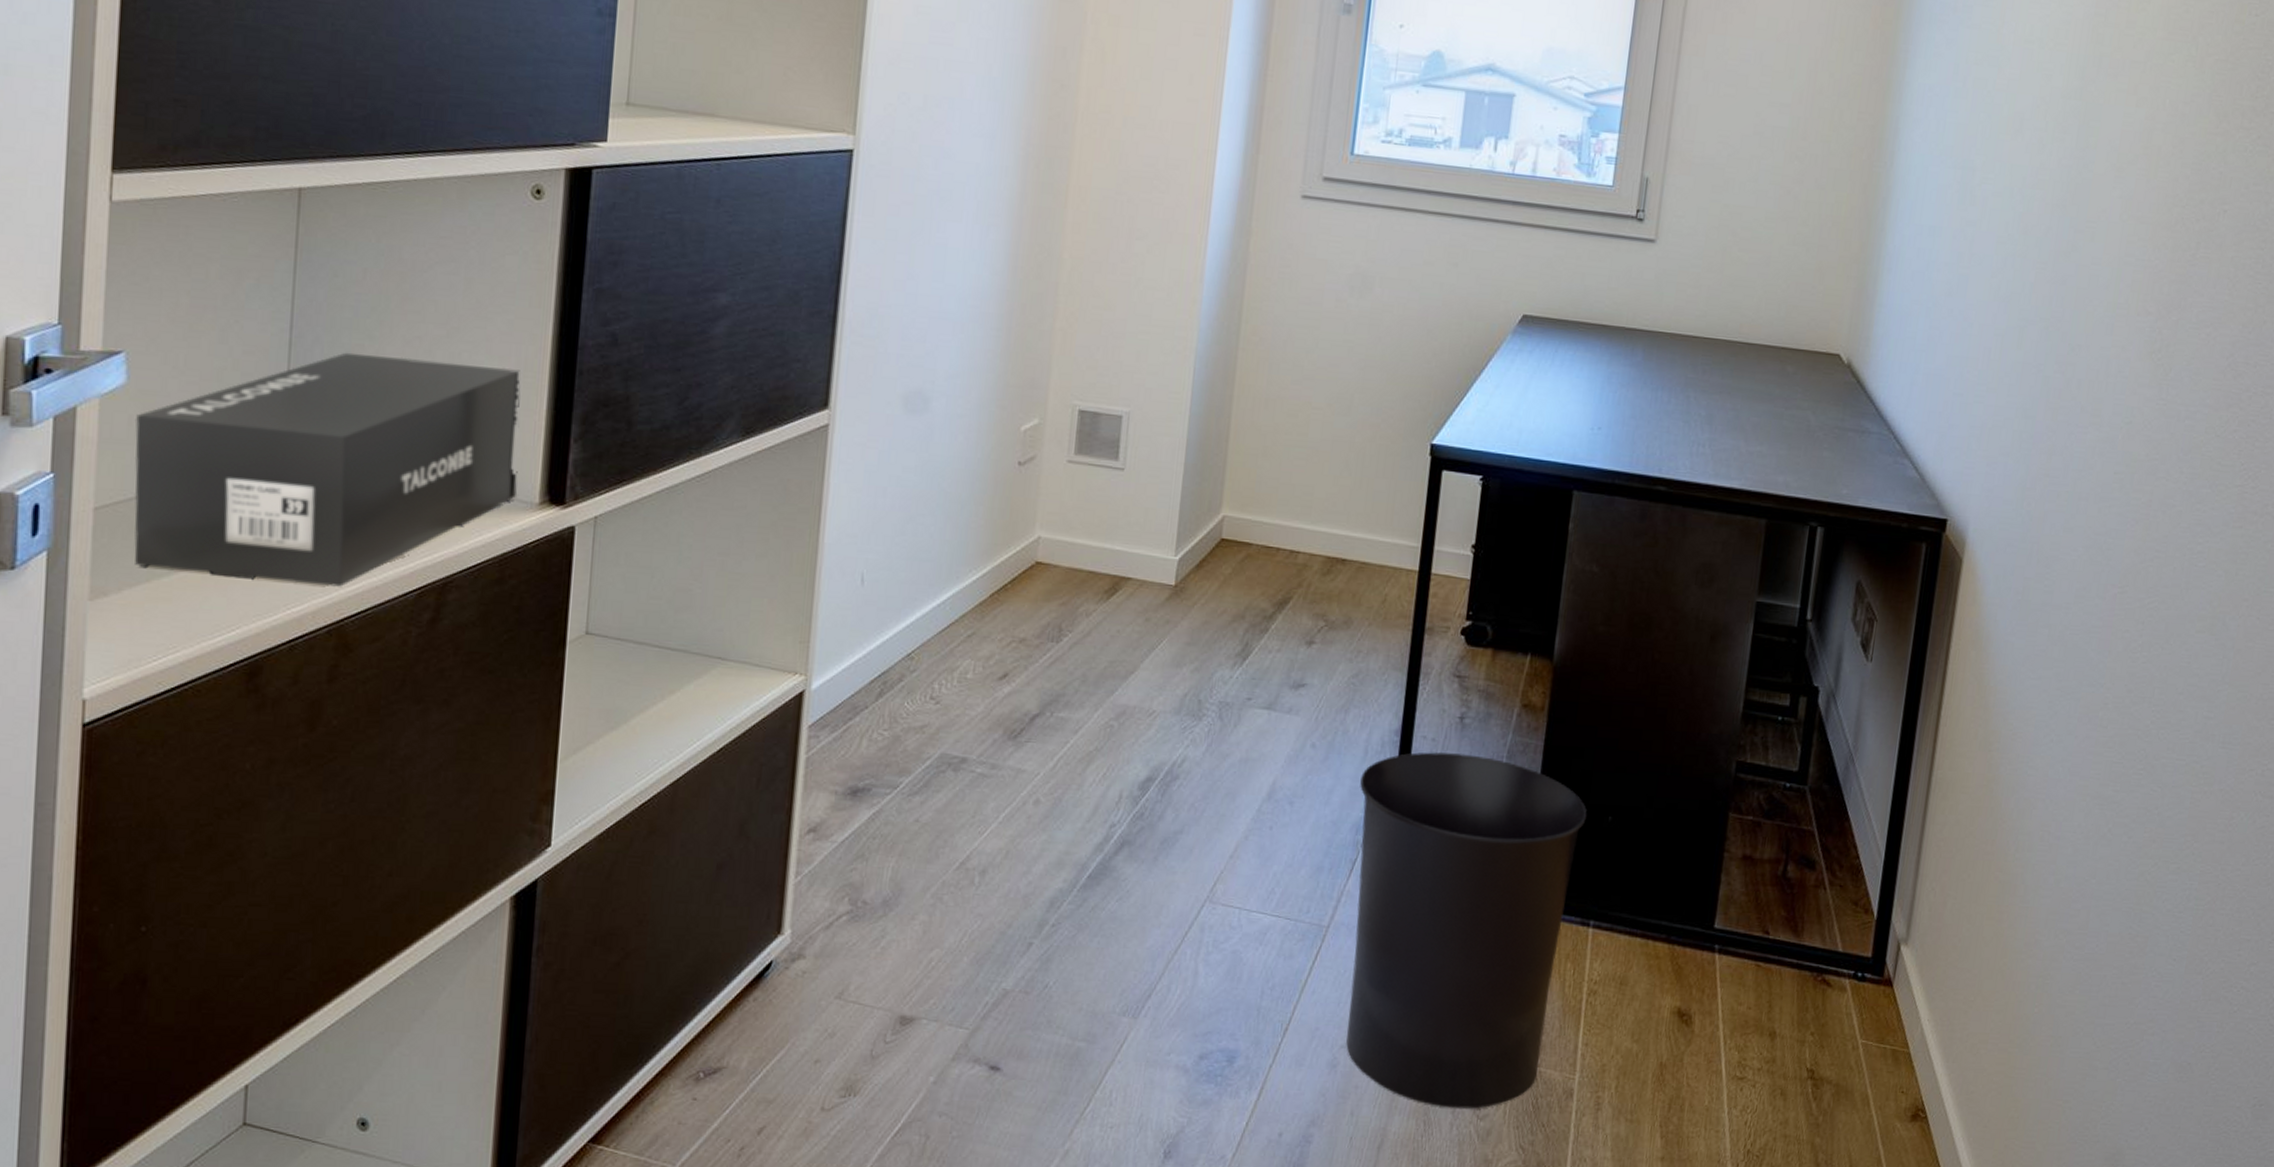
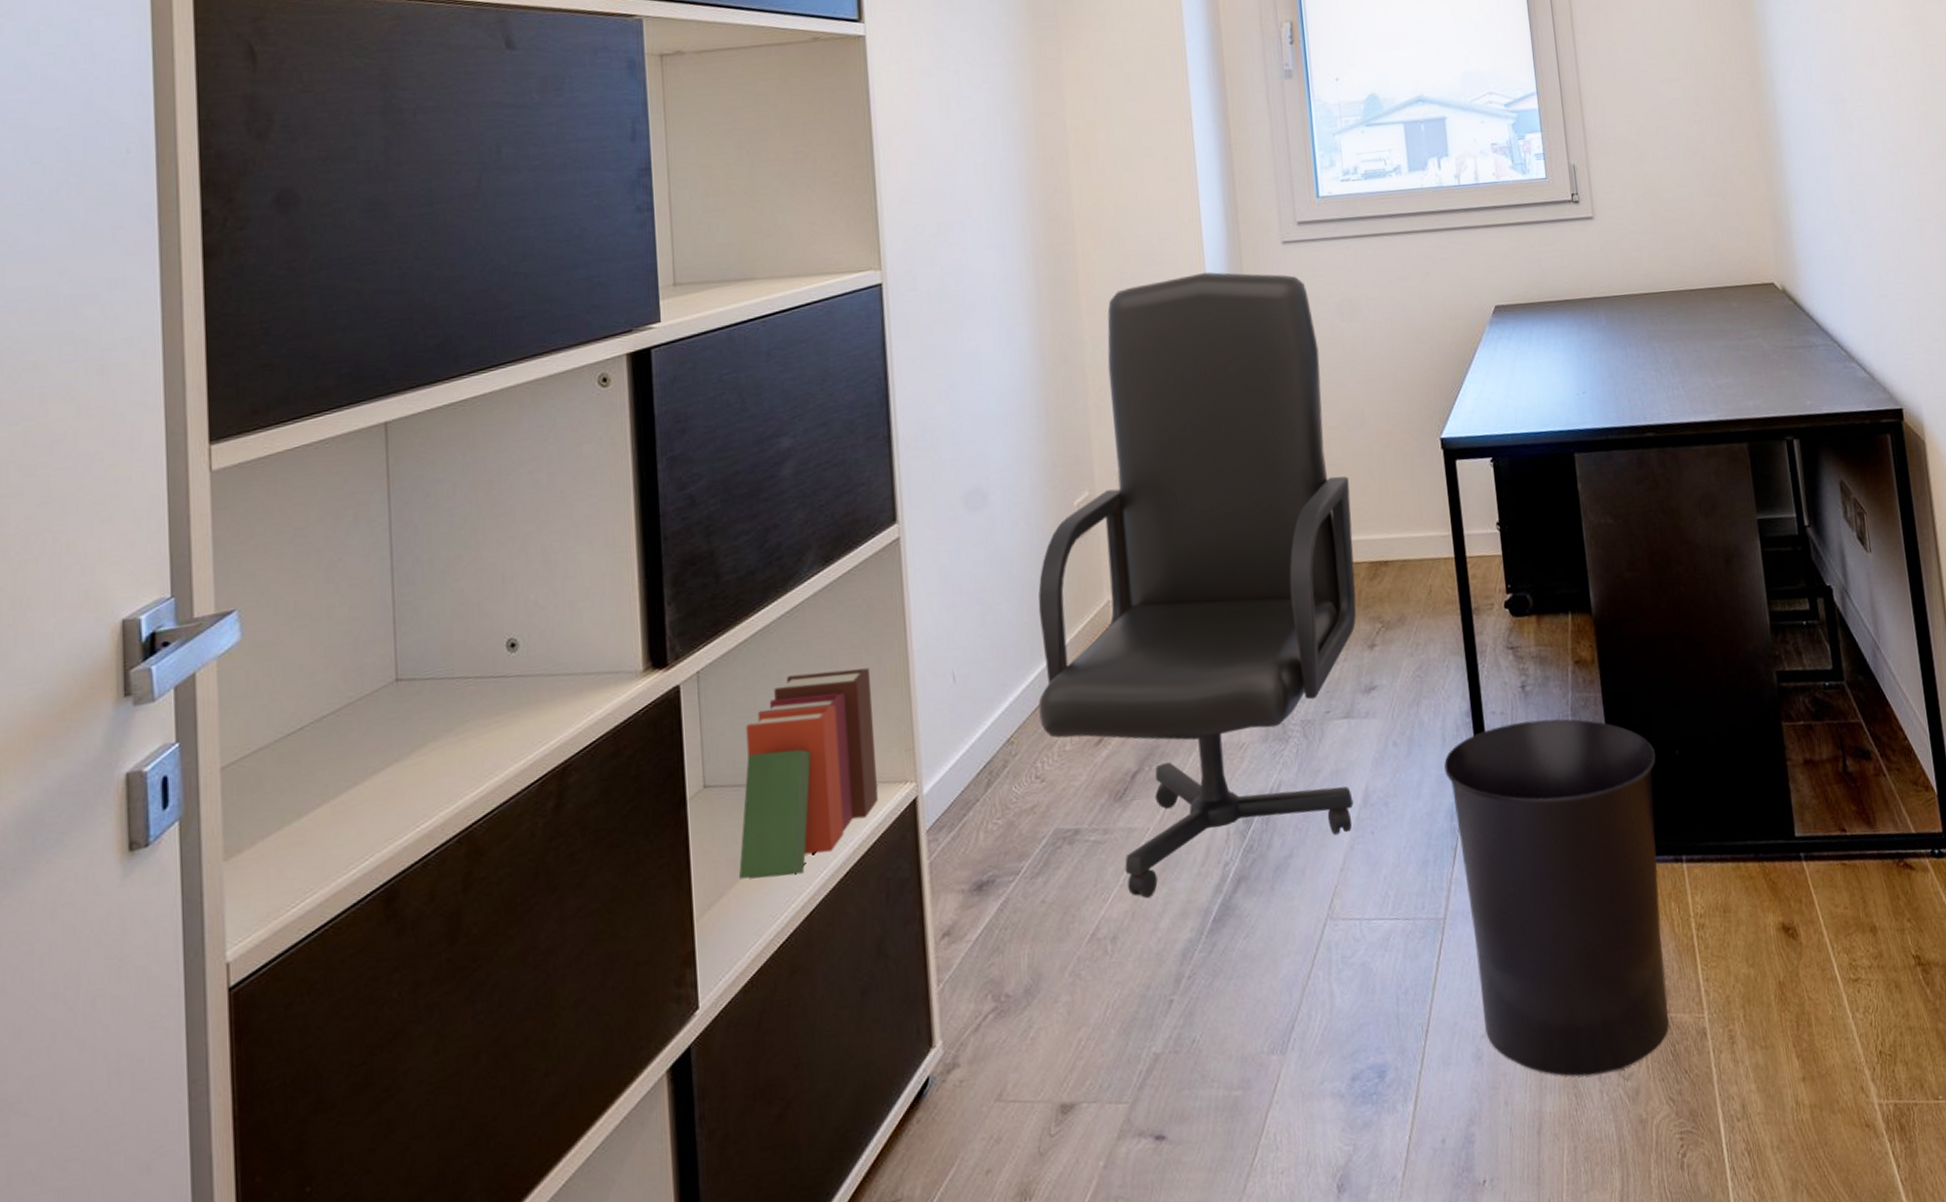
box: present [134,352,521,587] -> none [252,548,621,816]
books: none [609,541,776,740] -> present [738,668,878,879]
chair: none [944,210,1322,840] -> present [1038,271,1357,898]

